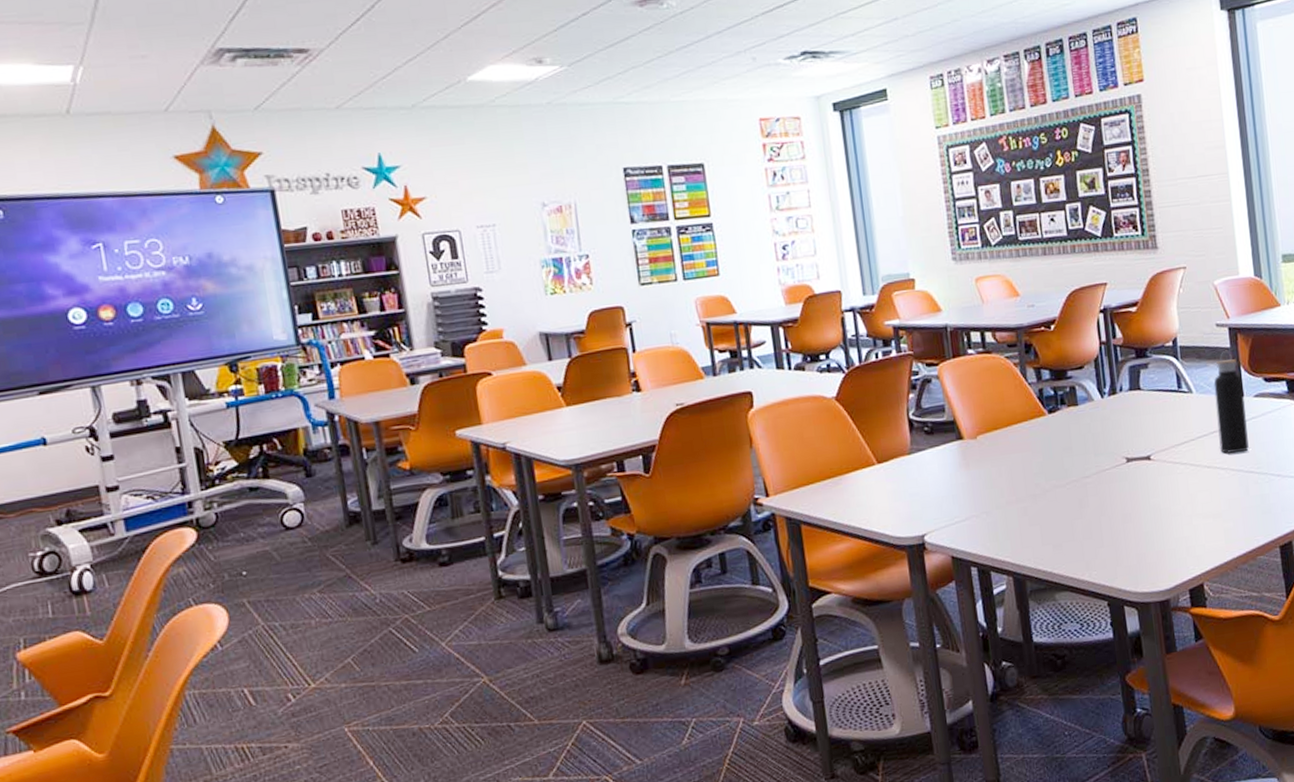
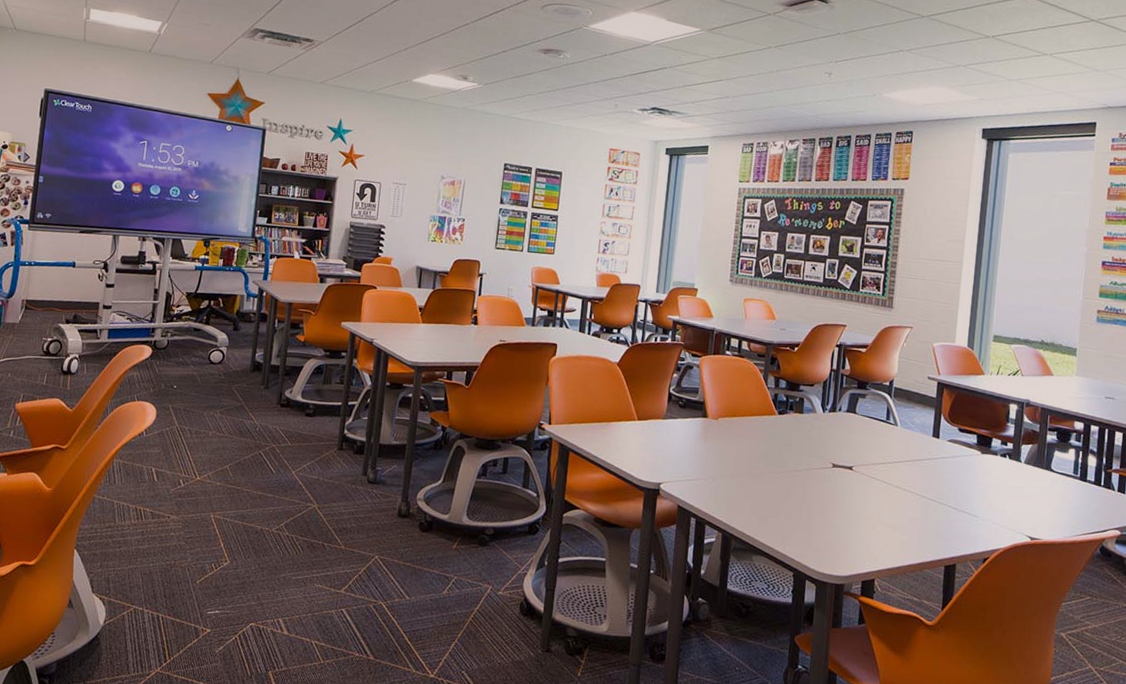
water bottle: present [1213,351,1249,454] -> none [910,399,941,483]

